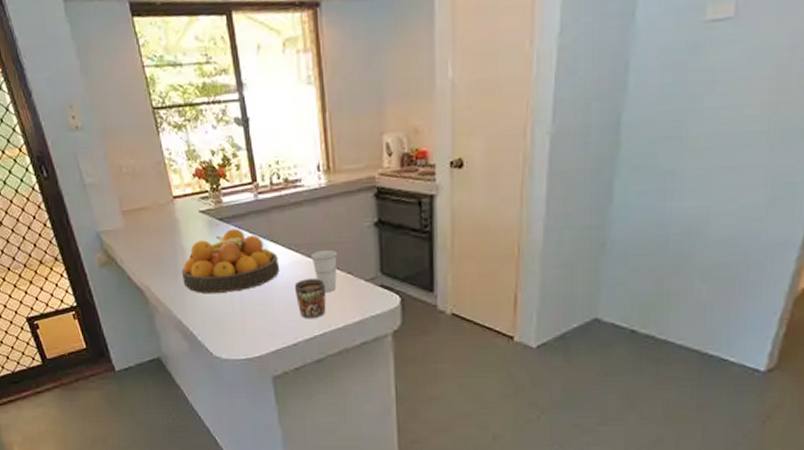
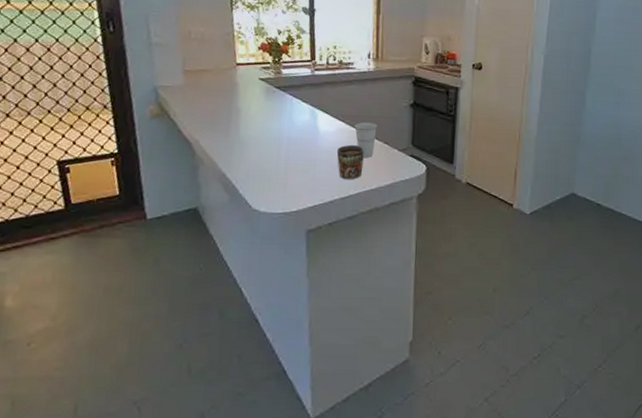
fruit bowl: present [181,229,279,294] -> none [233,96,326,152]

